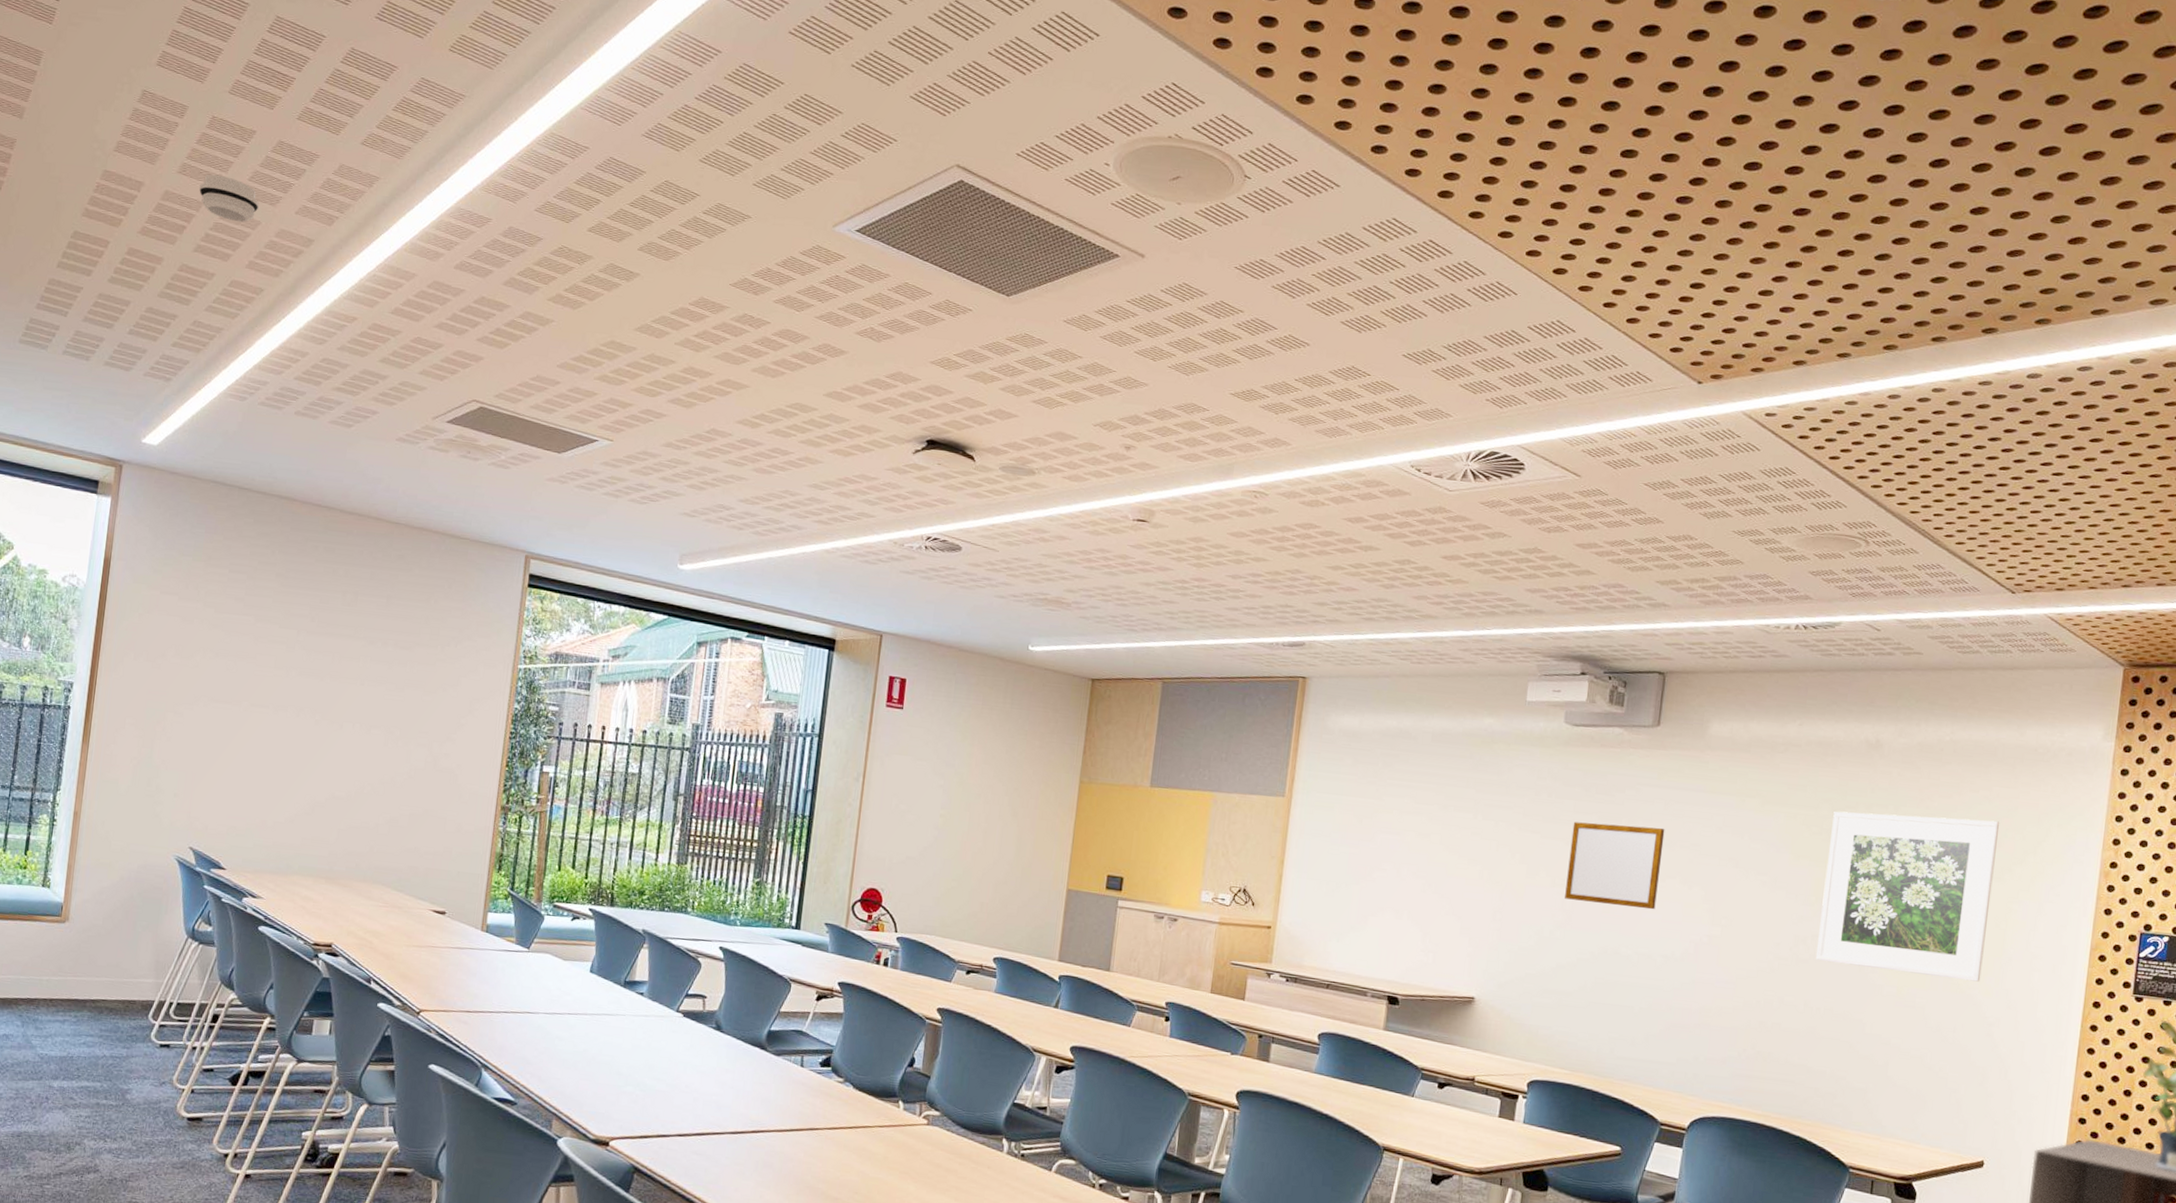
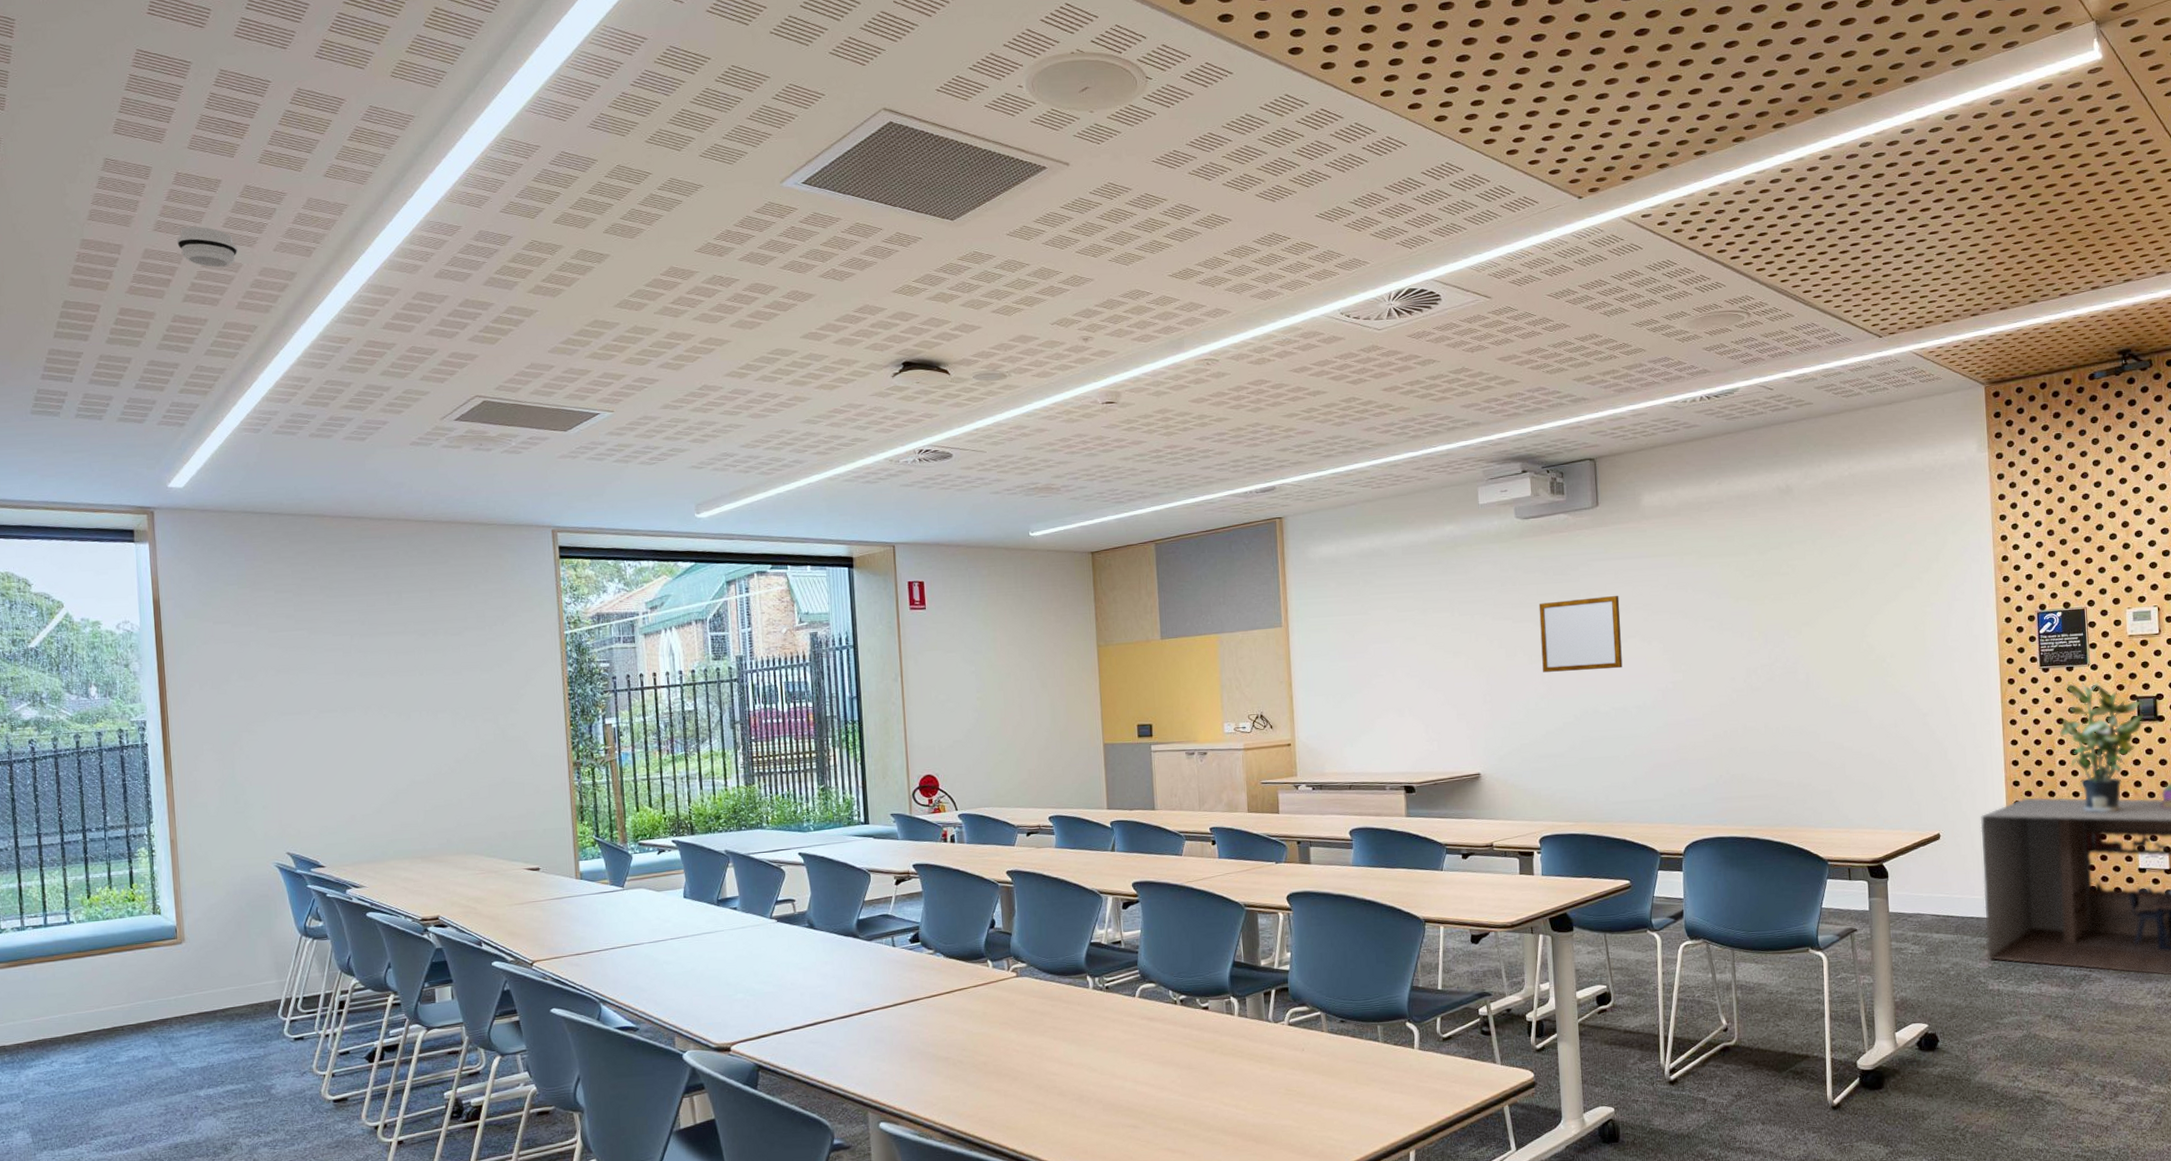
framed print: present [1815,811,2000,982] -> none [1761,538,1910,687]

